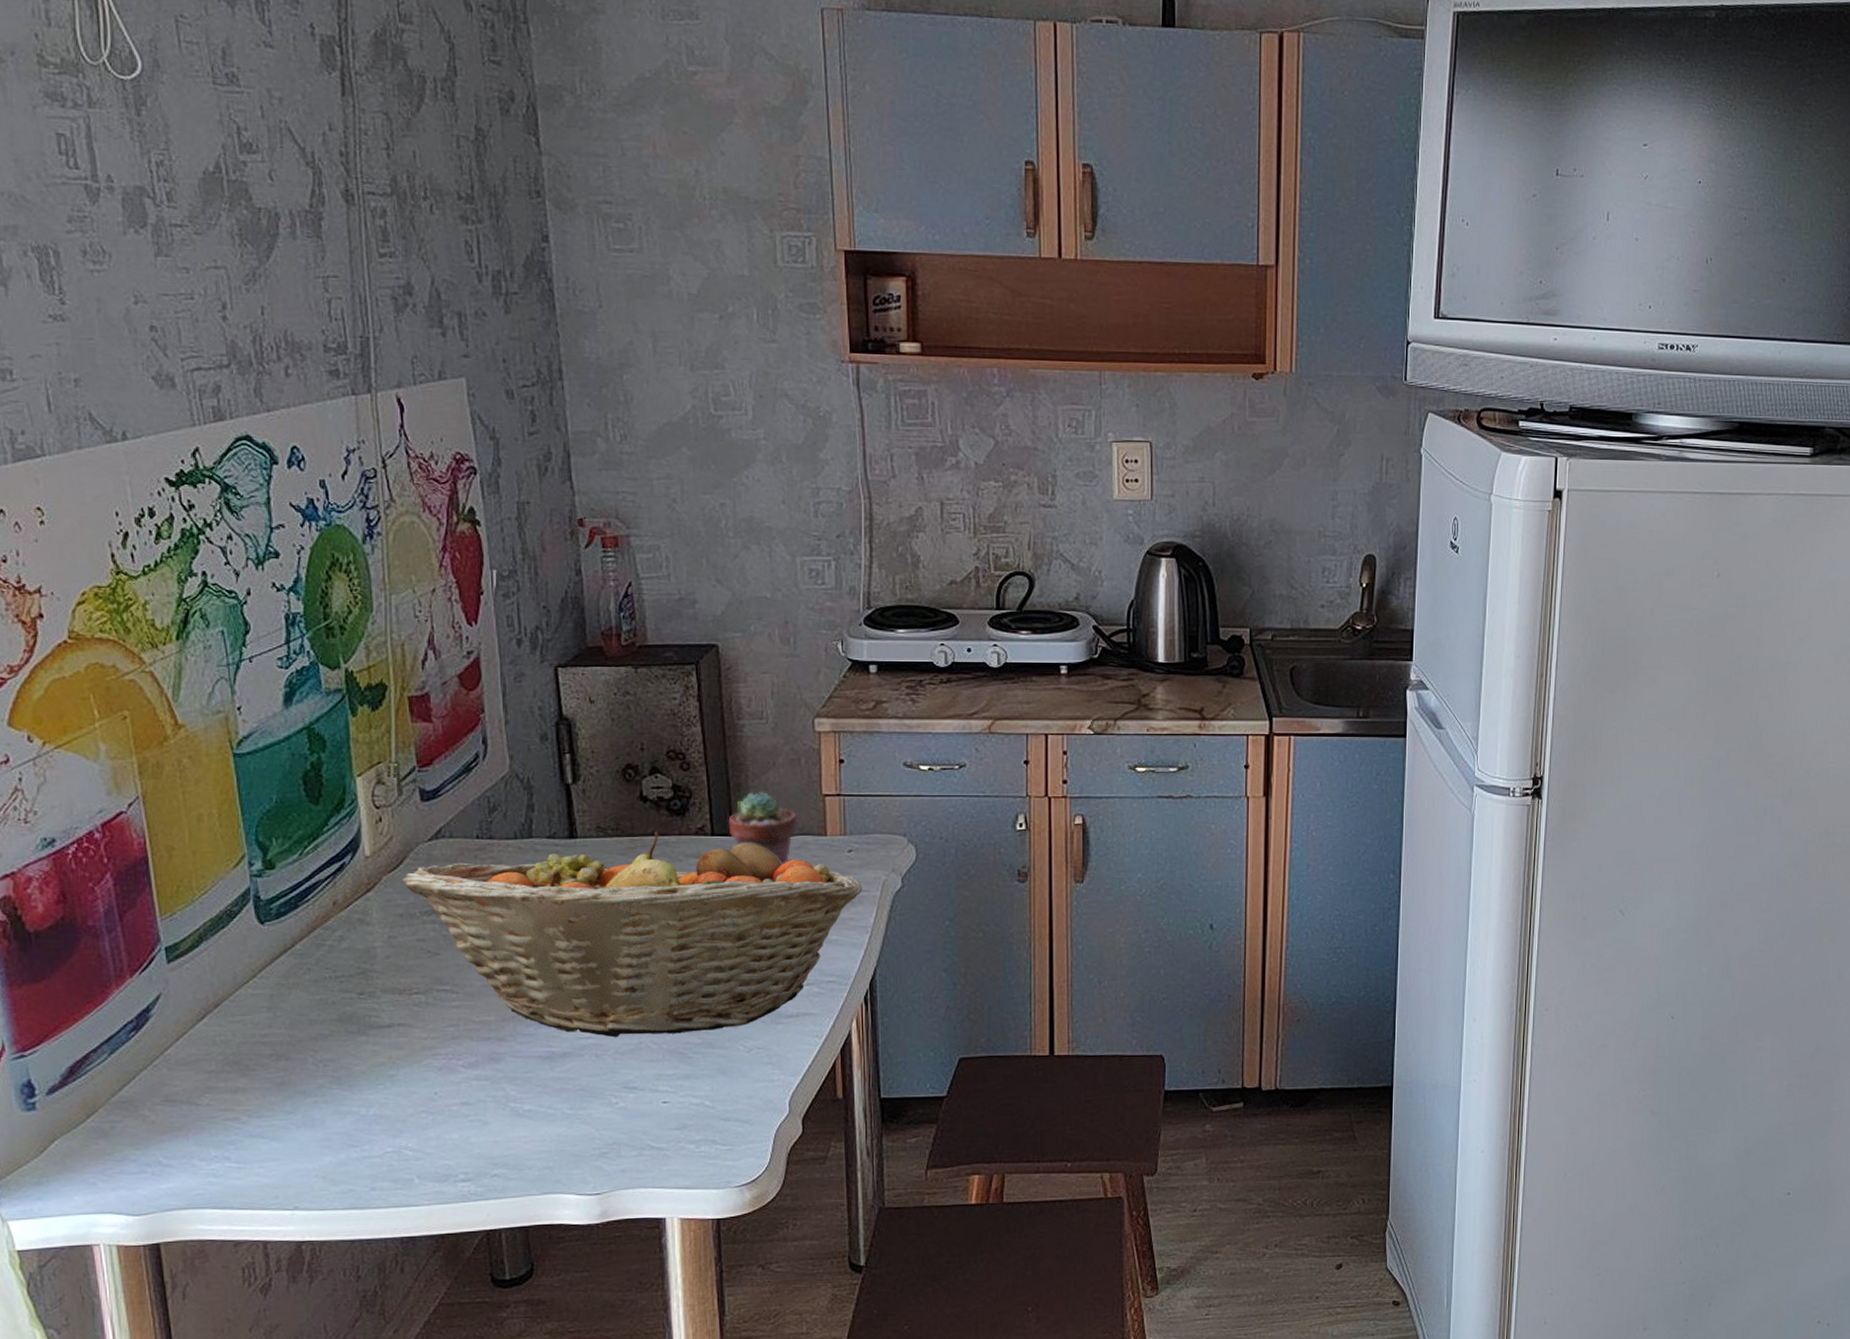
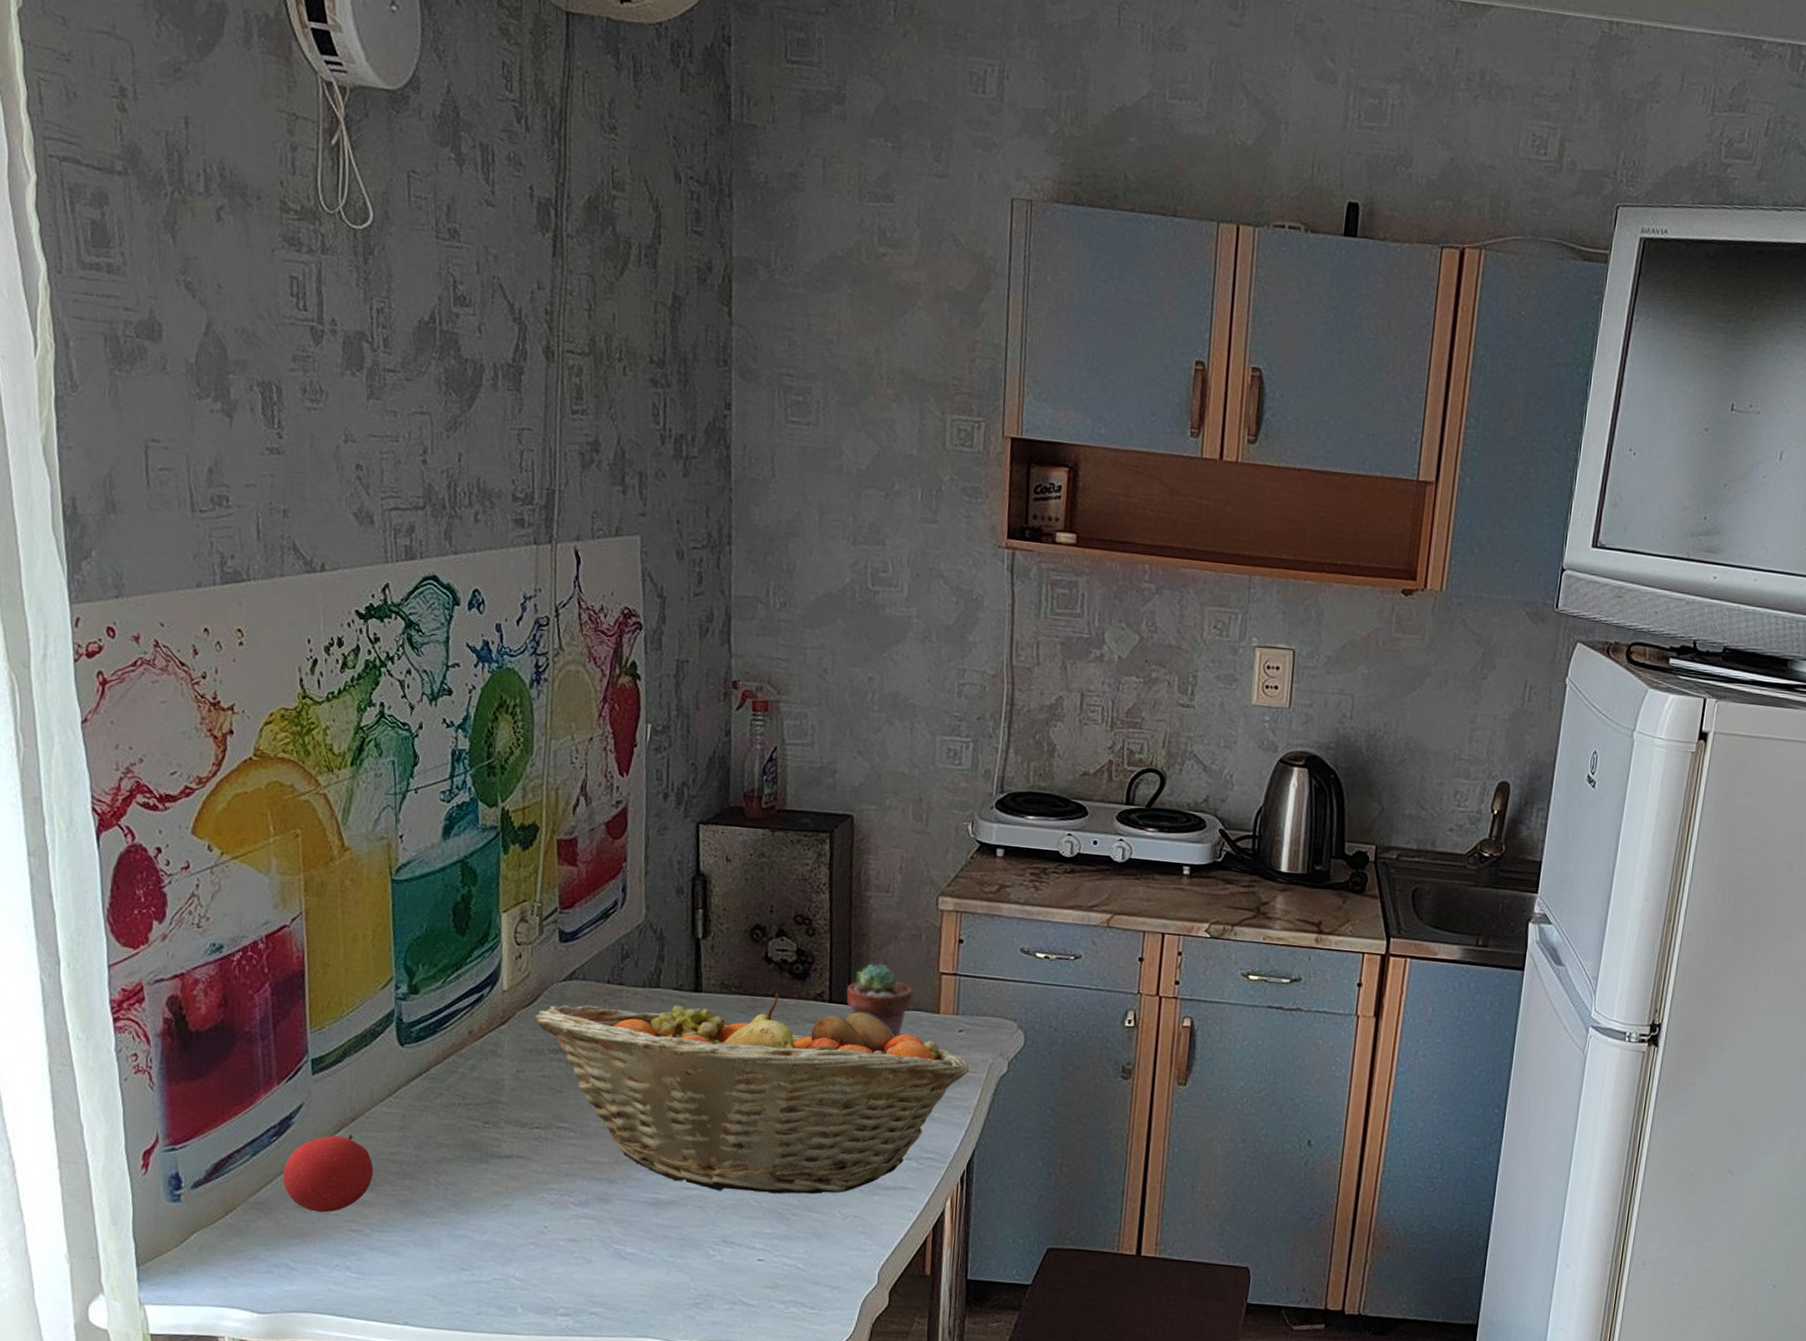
fruit: none [145,1020,245,1105] -> present [282,1133,374,1213]

